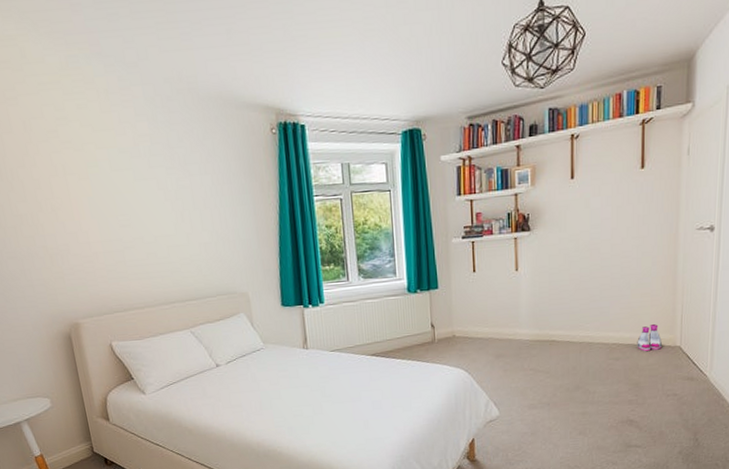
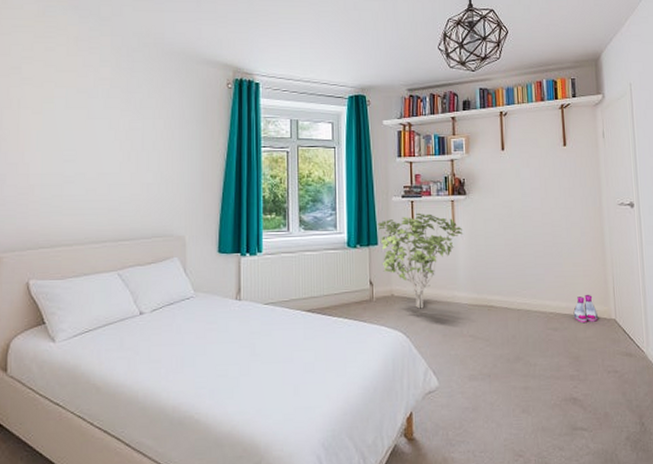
shrub: none [437,253,527,348] -> present [377,212,463,309]

